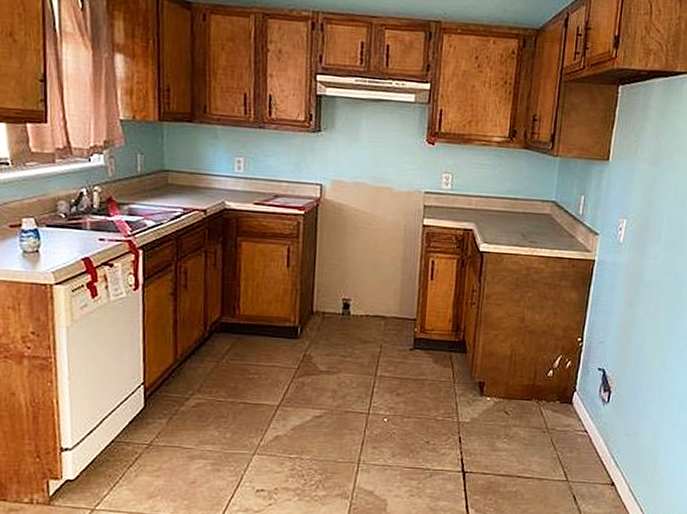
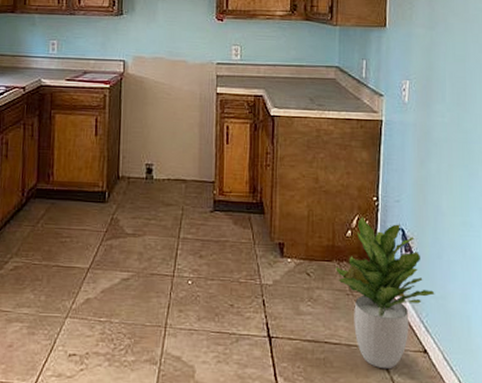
potted plant: none [534,357,628,501] -> present [336,217,435,369]

